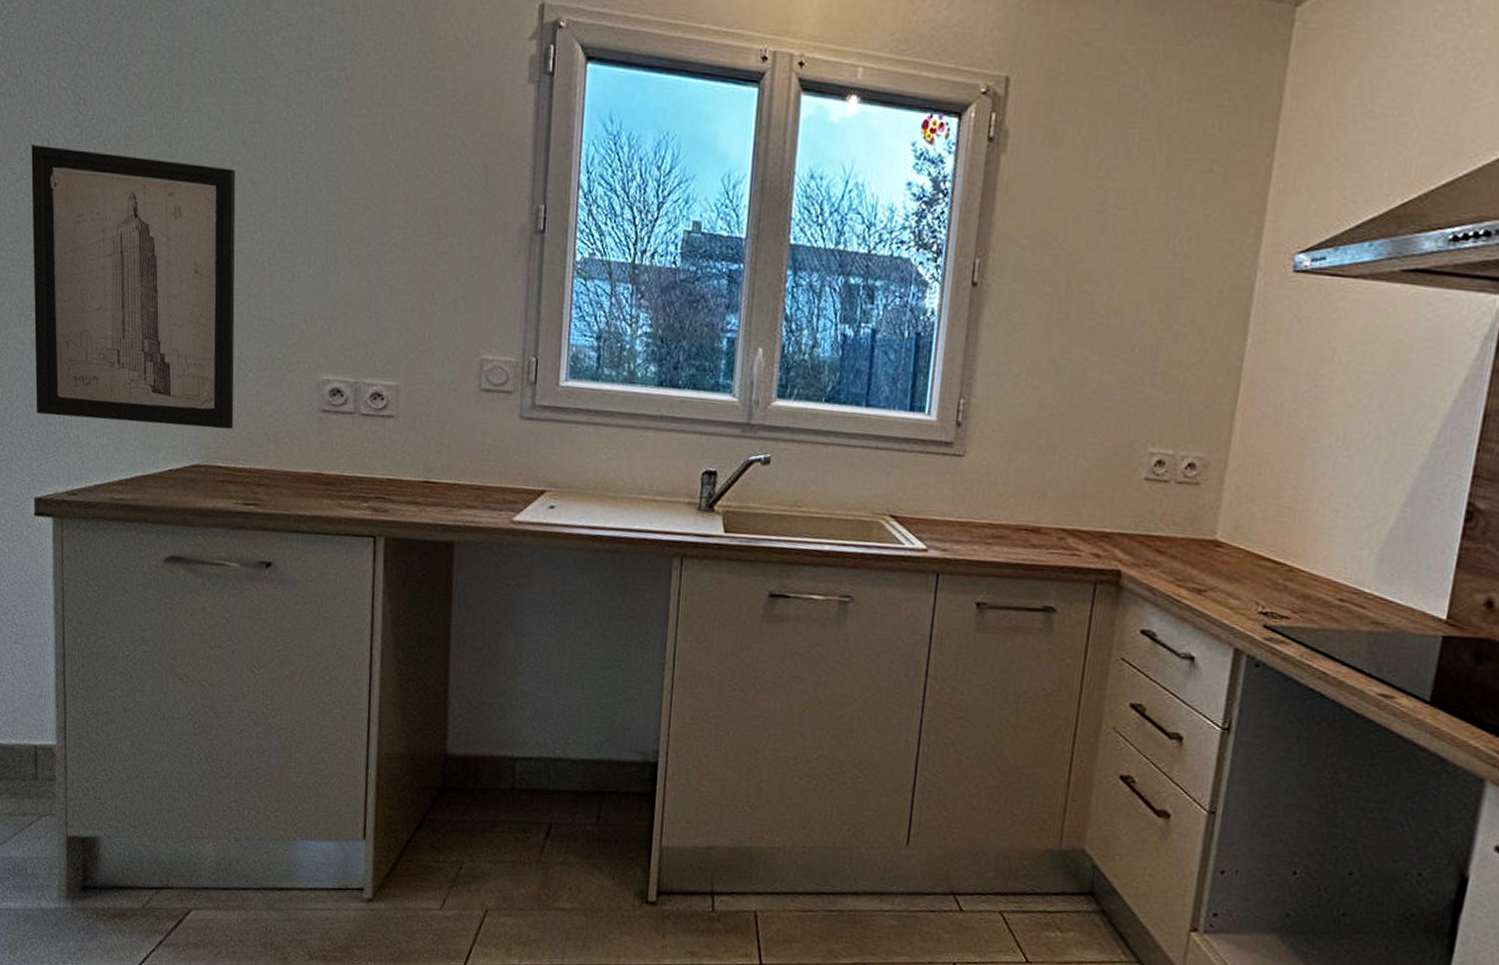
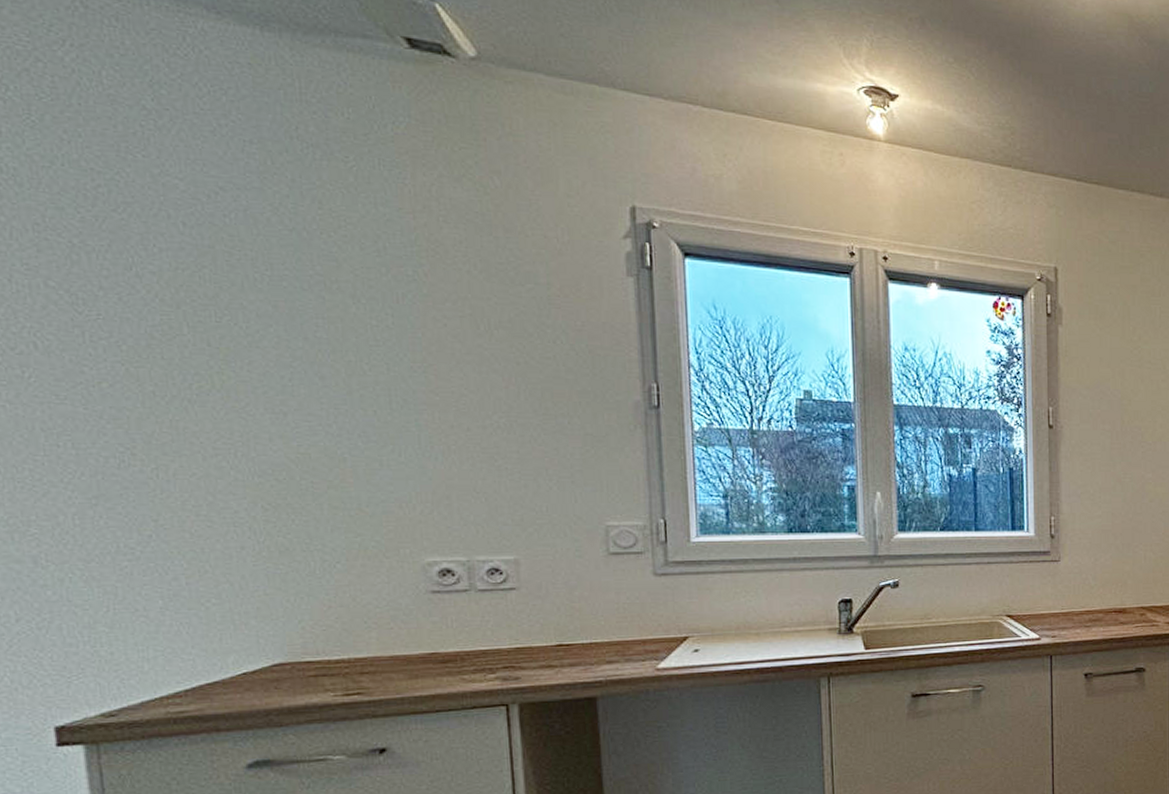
wall art: present [31,145,236,429] -> none [10,349,323,635]

